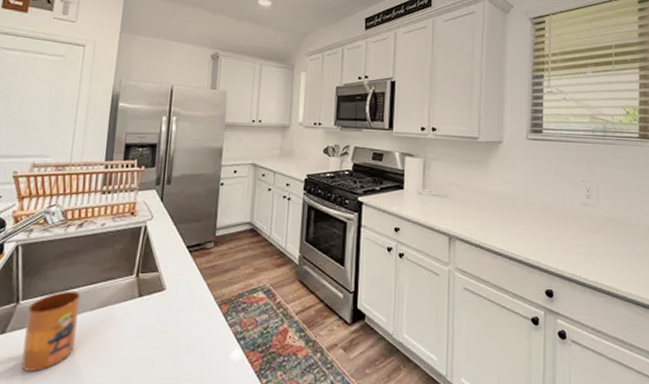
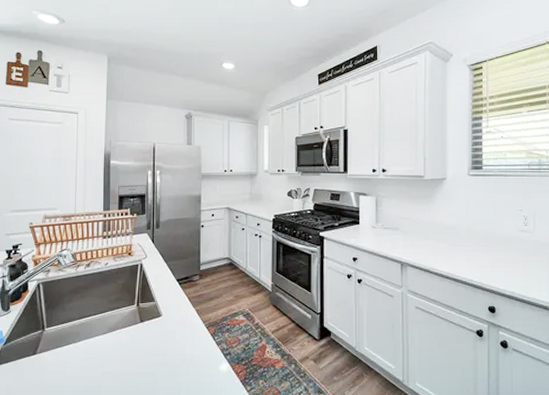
mug: present [21,290,80,372] -> none [51,319,93,384]

